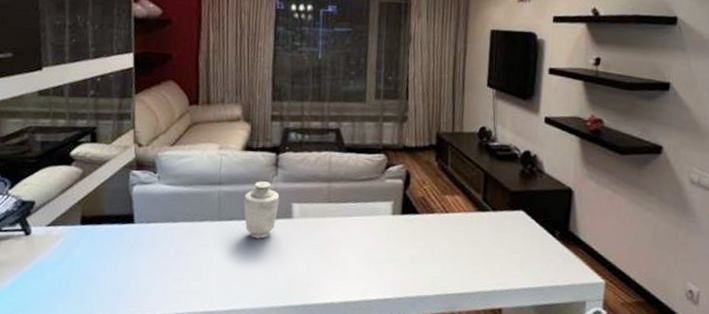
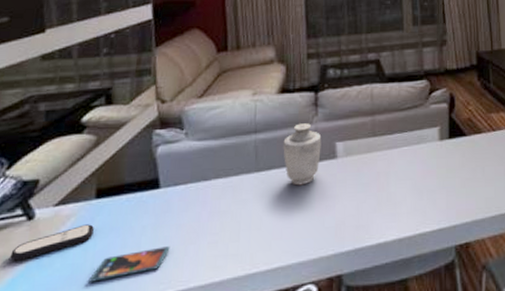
remote control: none [11,245,78,269] -> present [10,224,94,261]
smartphone: none [73,275,141,297] -> present [88,246,170,282]

